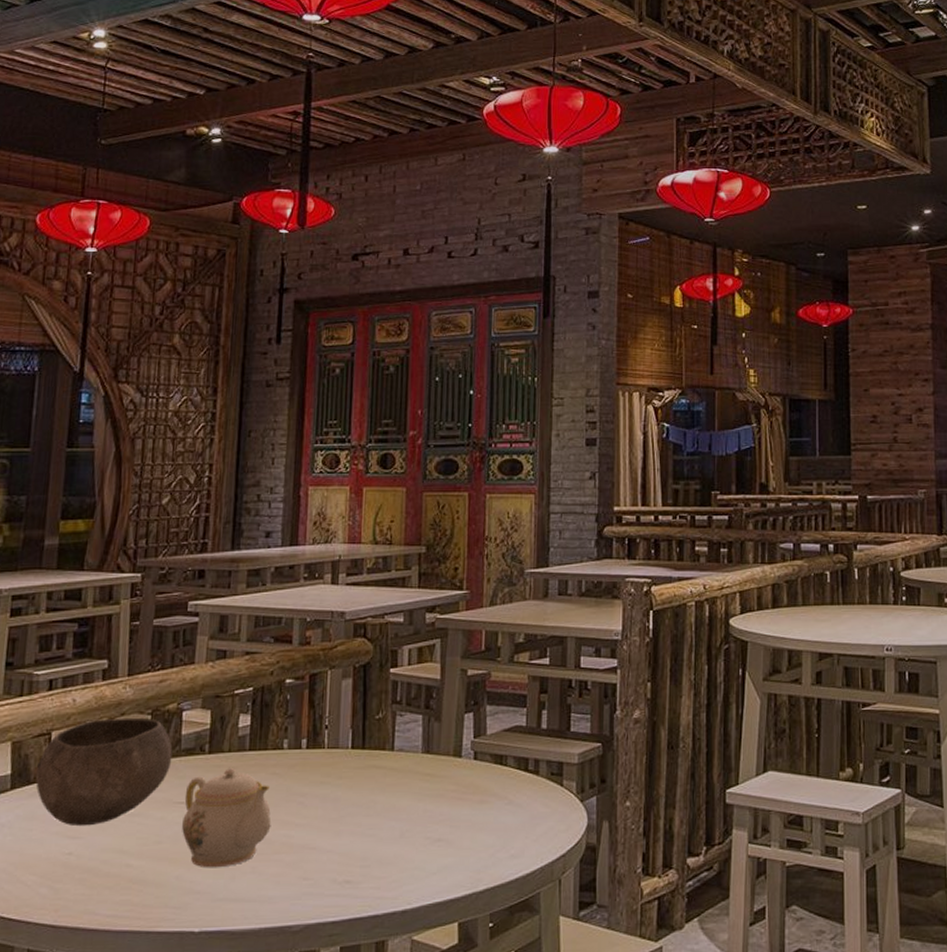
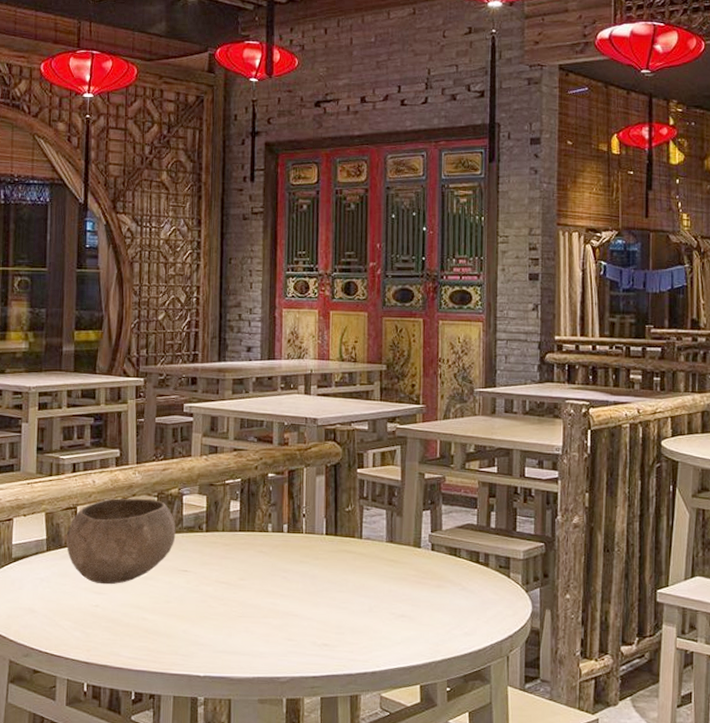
teapot: present [182,768,272,868] -> none [186,545,260,626]

